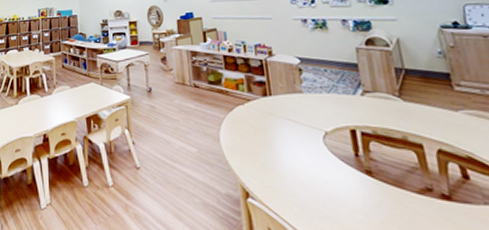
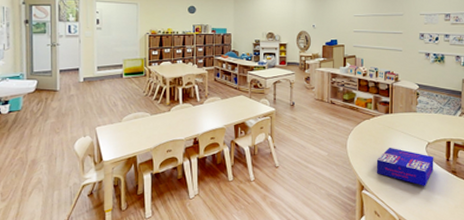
board game: none [260,140,340,192] -> present [376,148,434,186]

